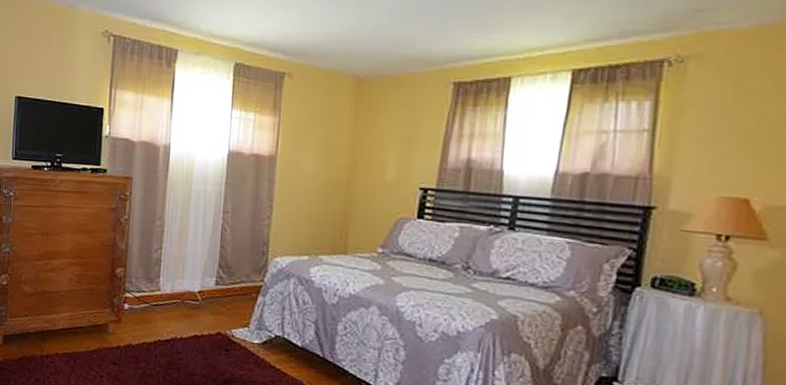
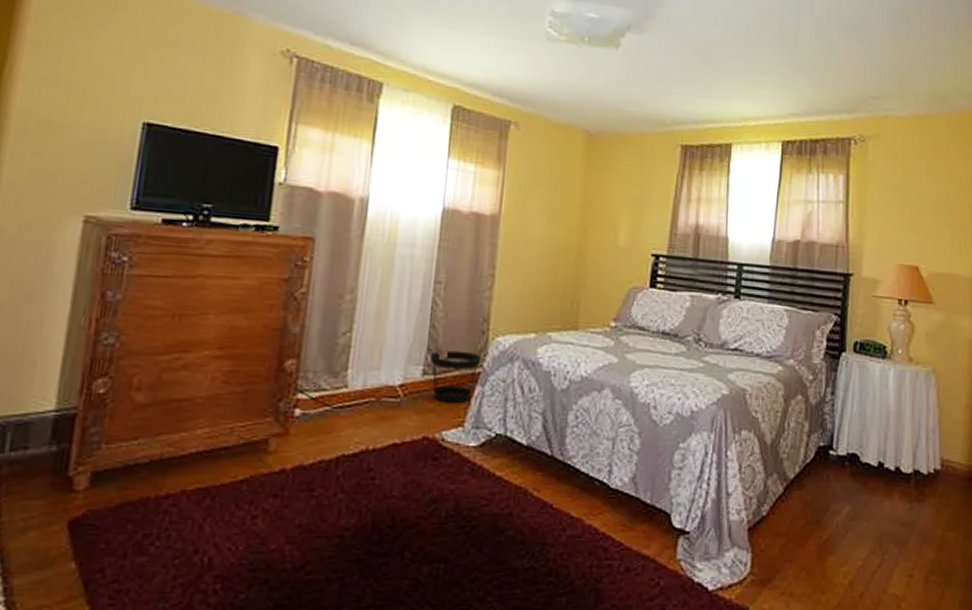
wastebasket: none [220,266,263,309] -> present [429,350,482,404]

